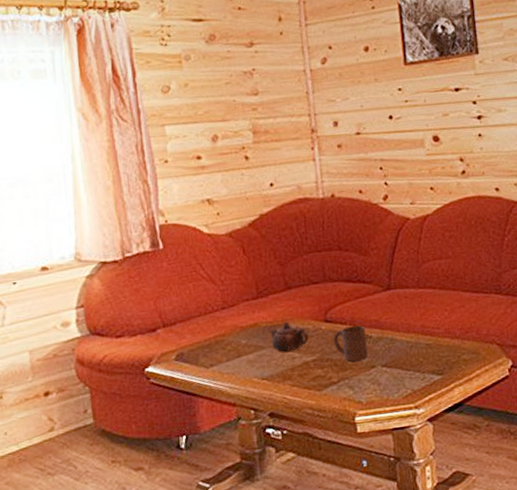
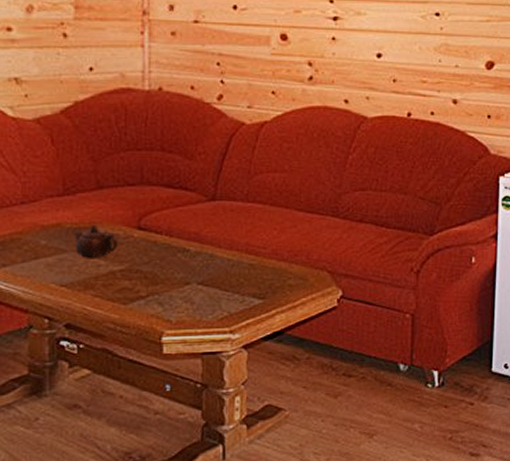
cup: present [334,325,368,362] -> none [146,237,183,276]

